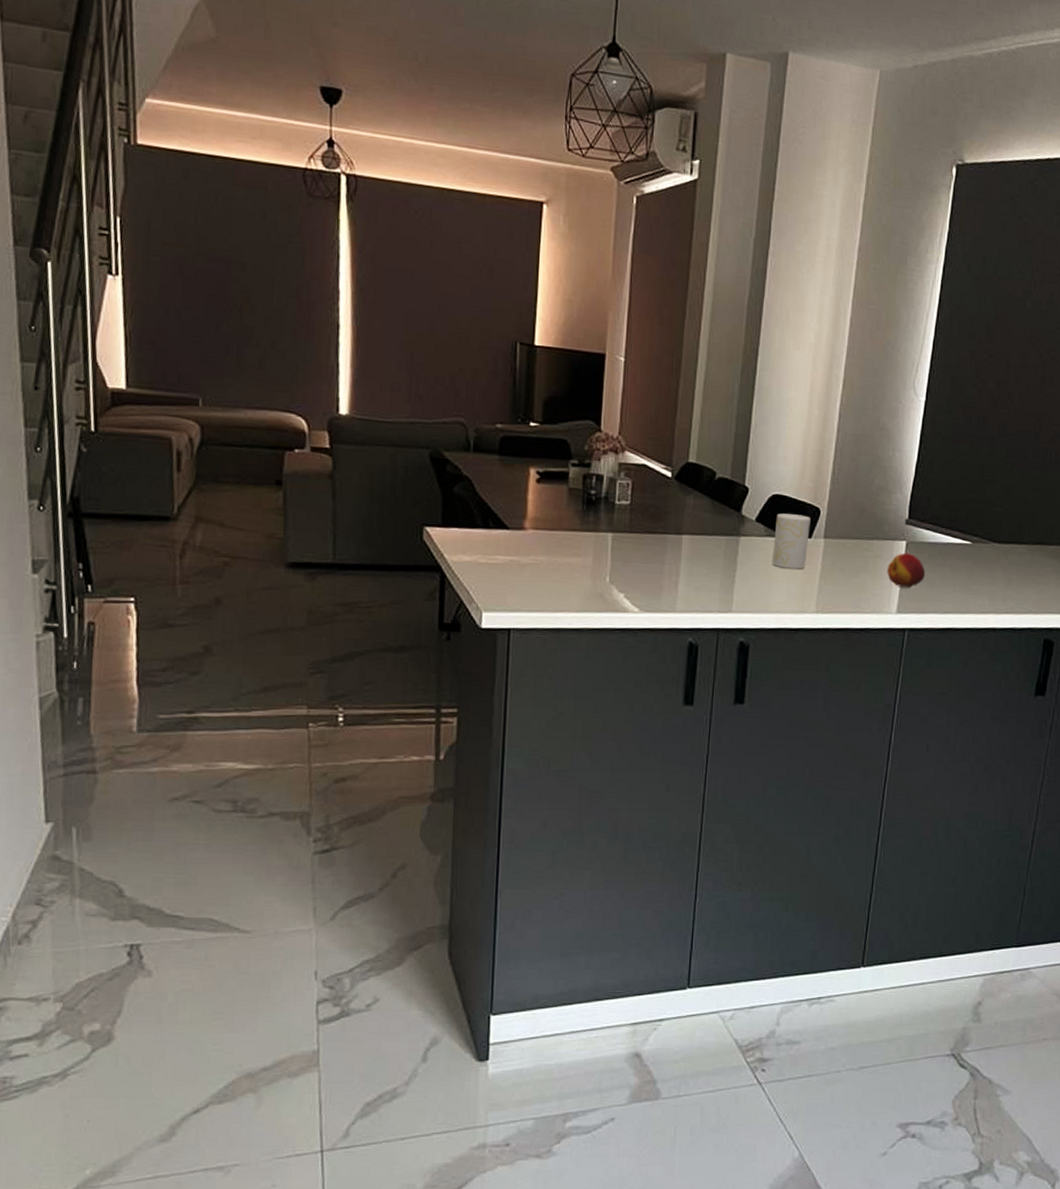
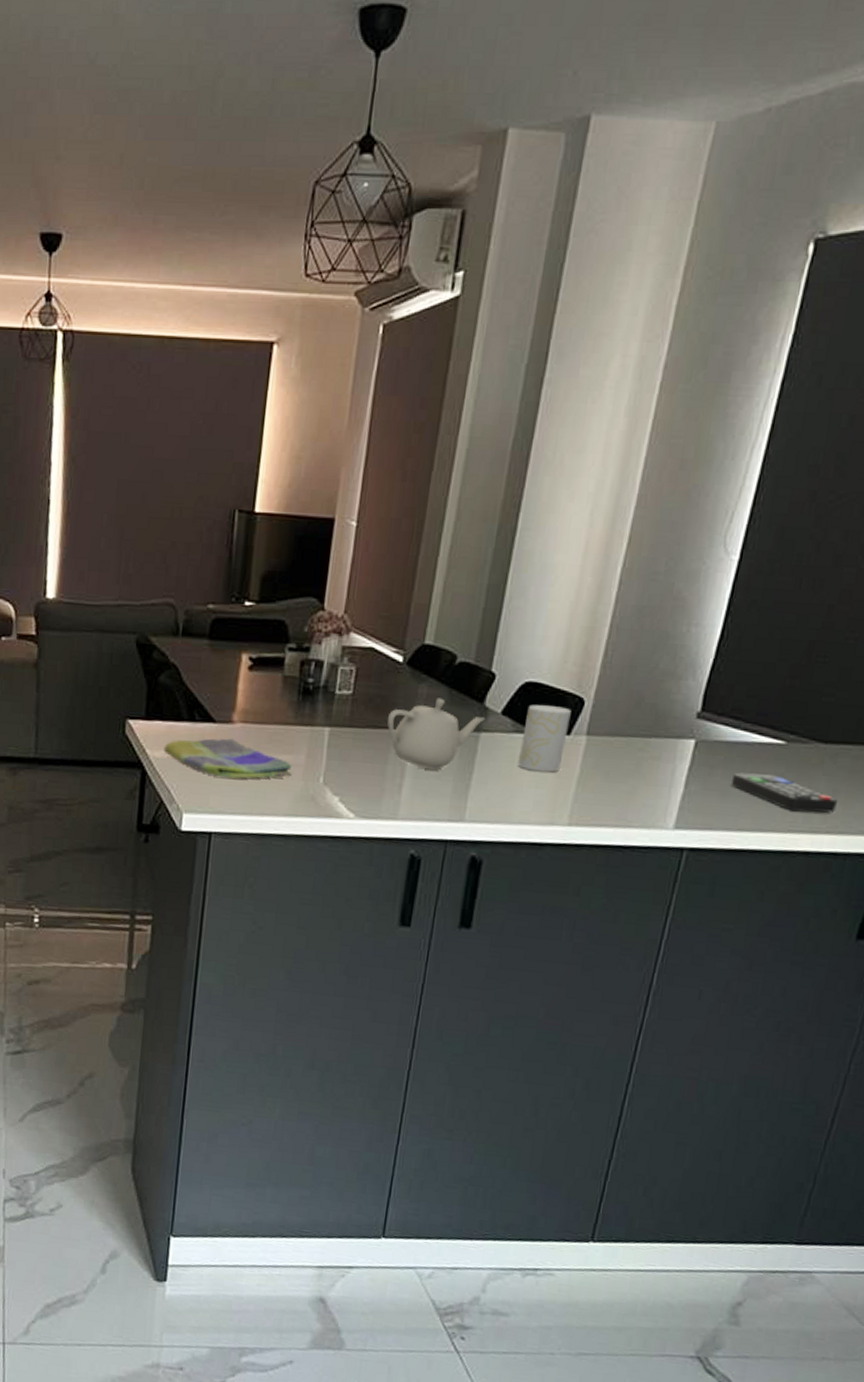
dish towel: none [461,543,582,580] -> present [163,738,293,779]
teapot: none [661,507,743,569] -> present [387,698,486,771]
fruit: present [887,552,926,588] -> none [665,754,719,798]
remote control: none [935,567,1011,597] -> present [730,772,837,813]

